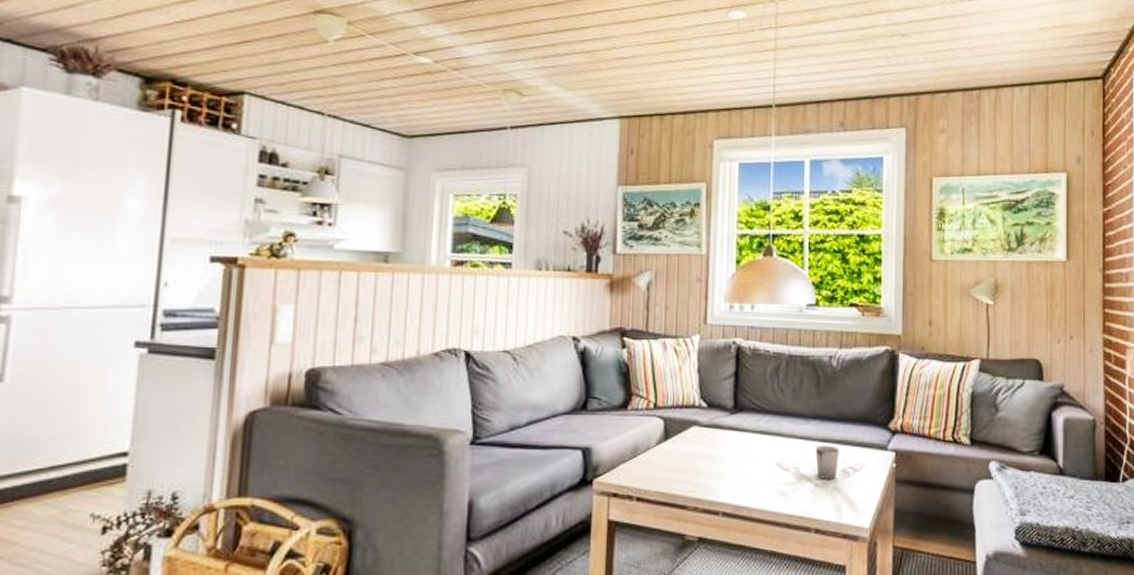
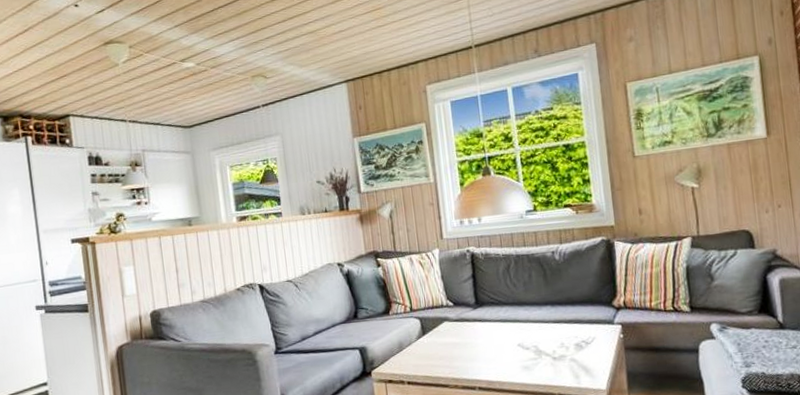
cup: present [815,445,839,481] -> none [549,325,572,354]

